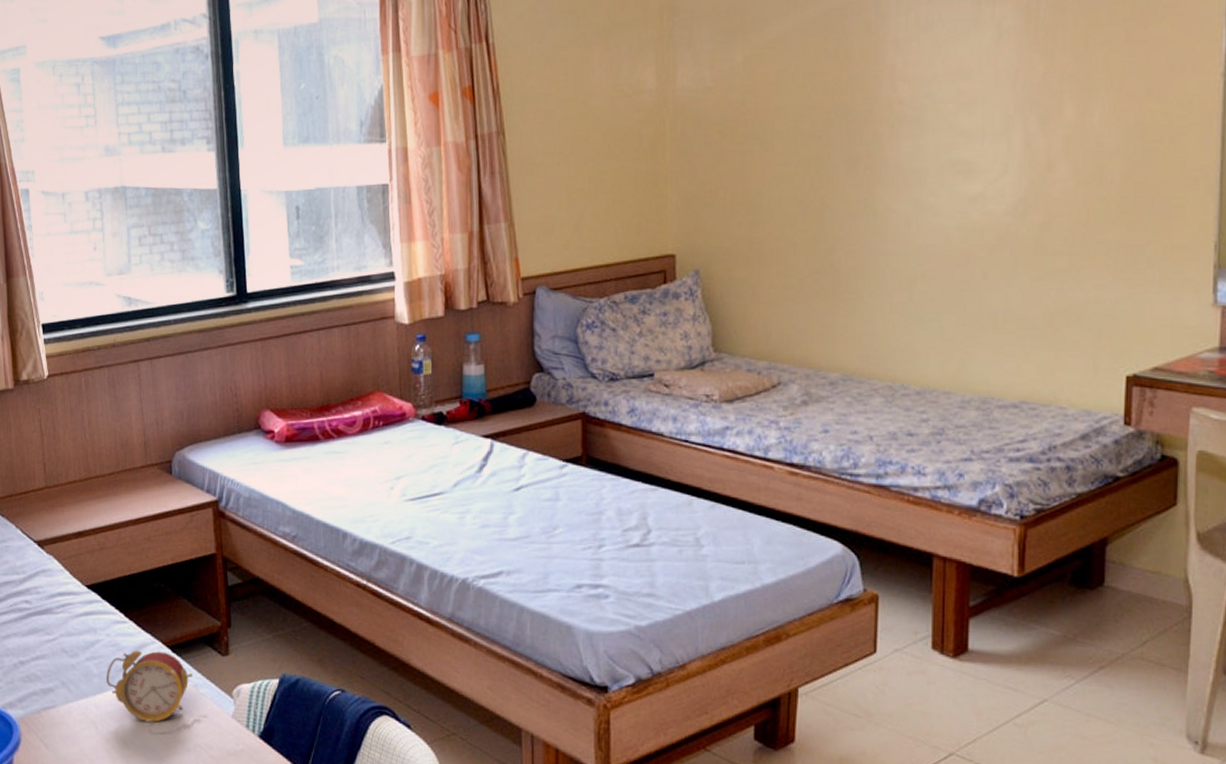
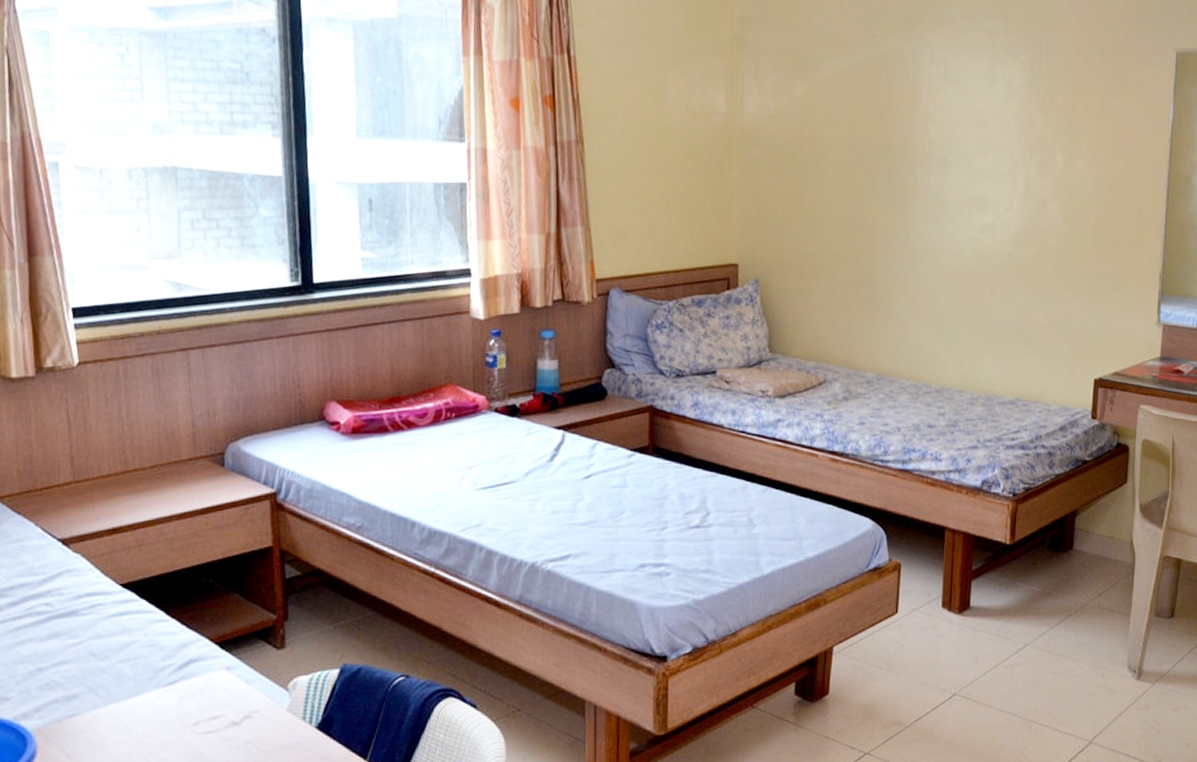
alarm clock: present [106,650,193,722] -> none [142,649,244,722]

